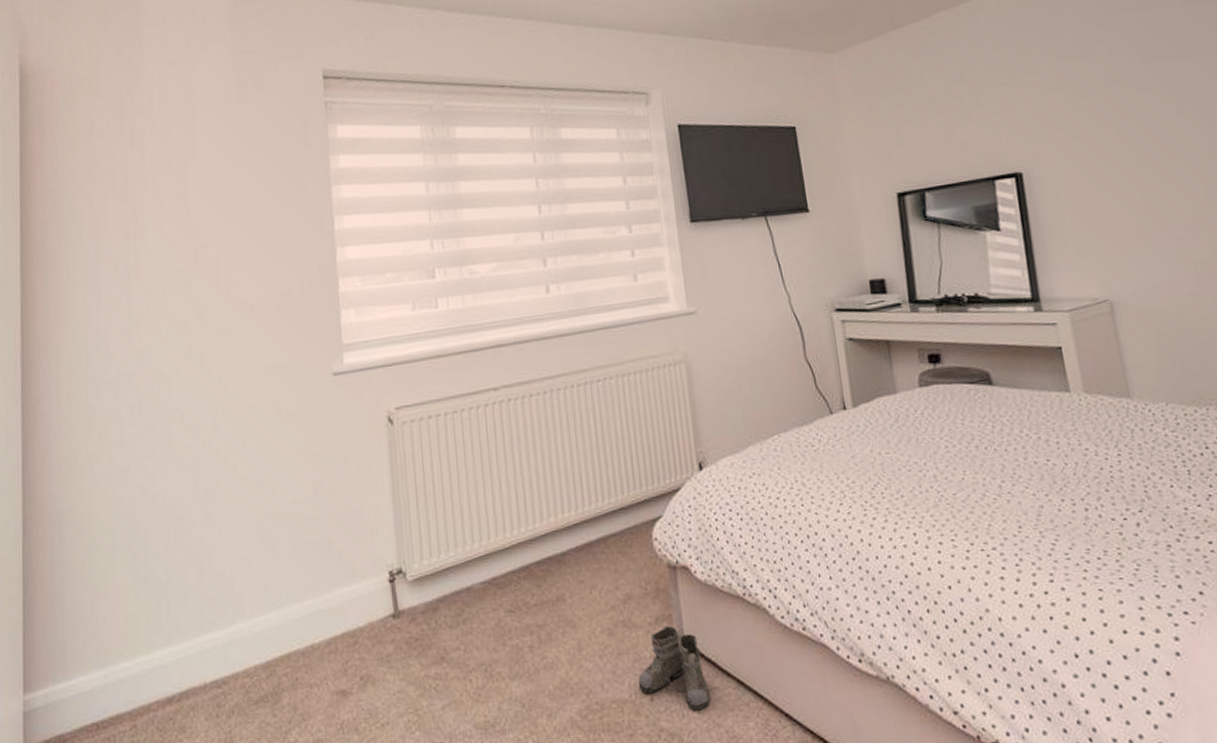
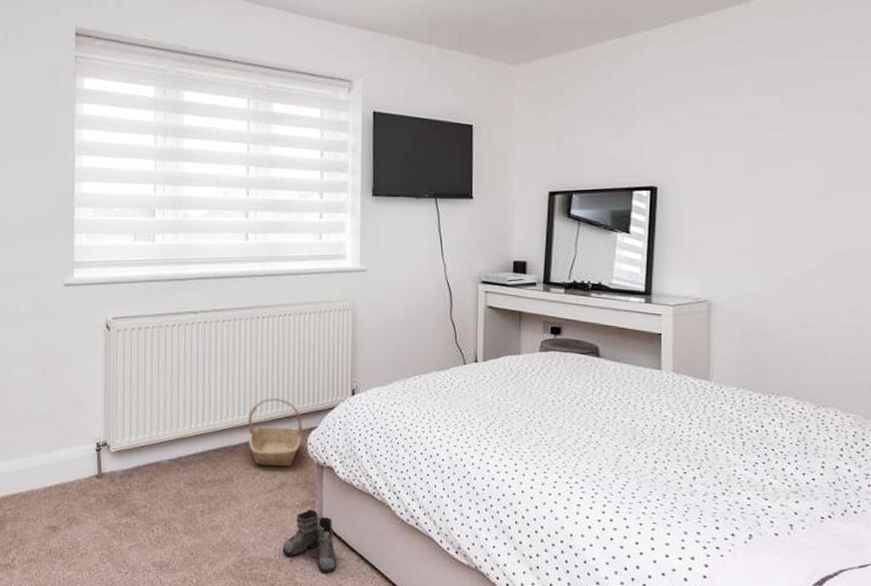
basket: none [575,485,646,575] -> present [248,398,303,468]

